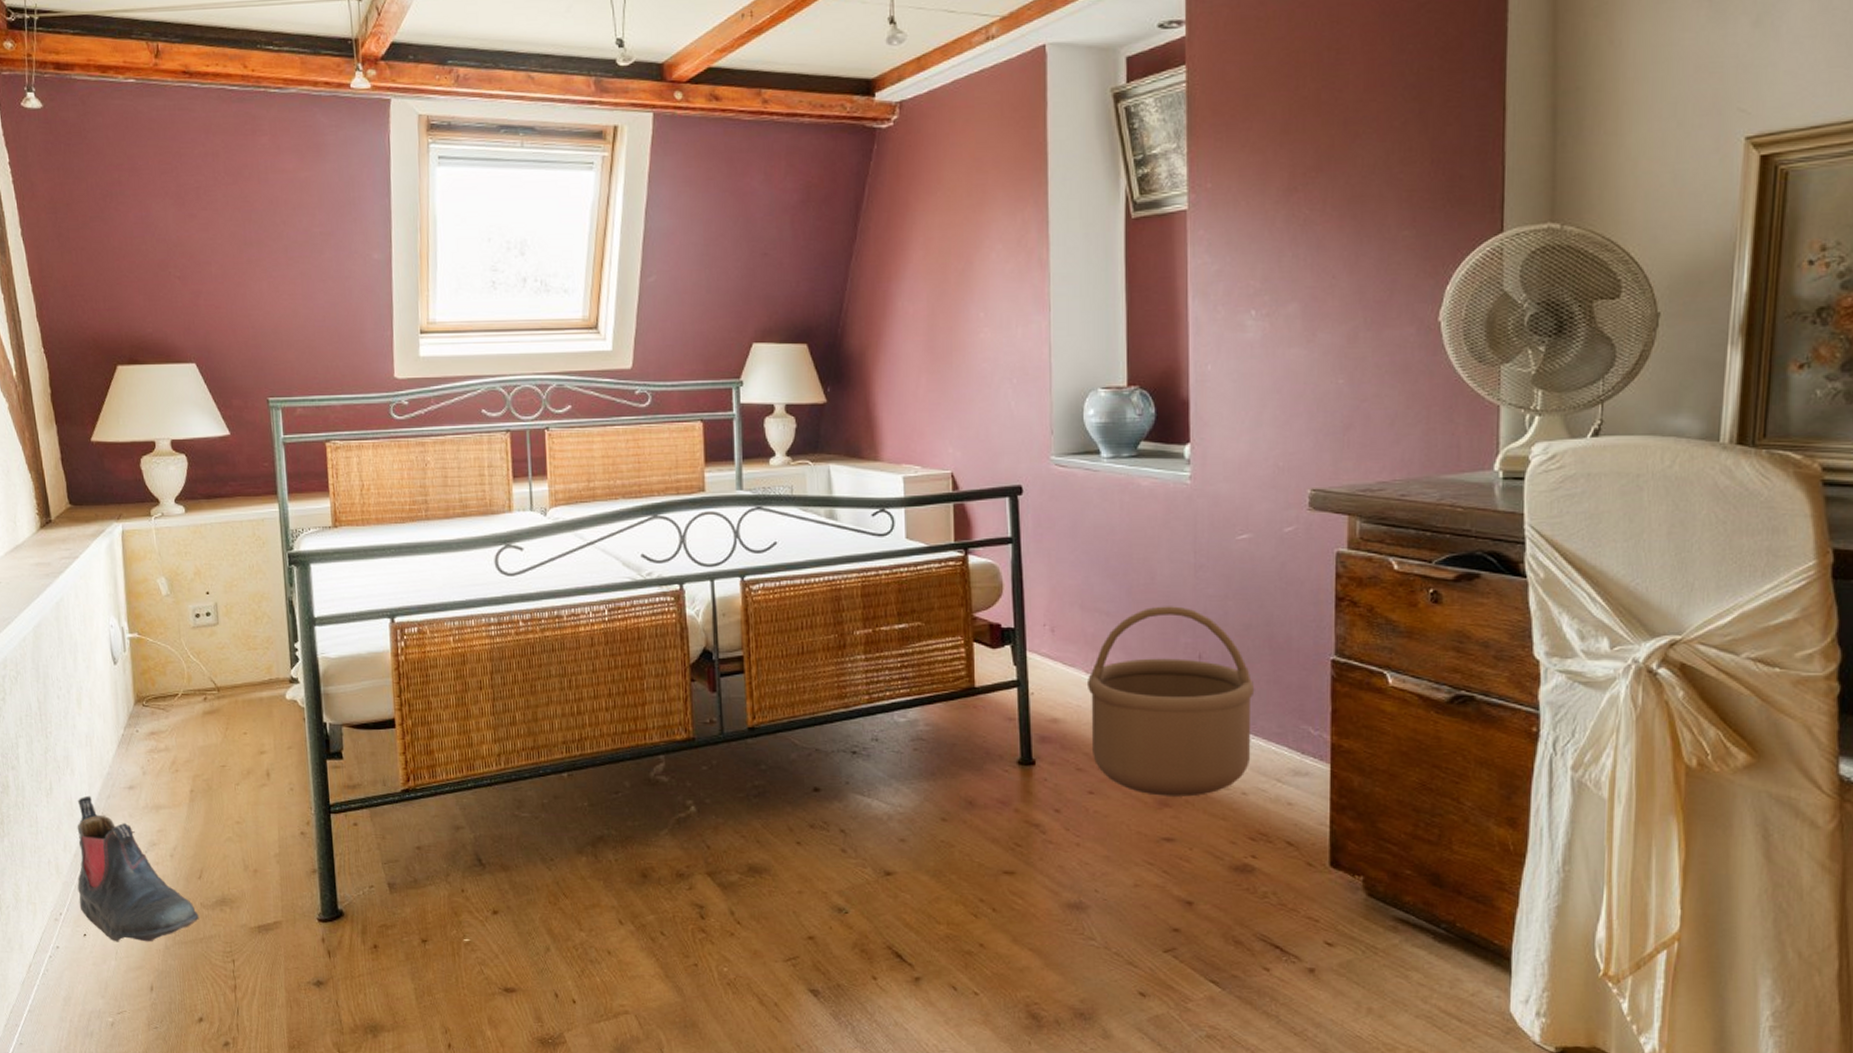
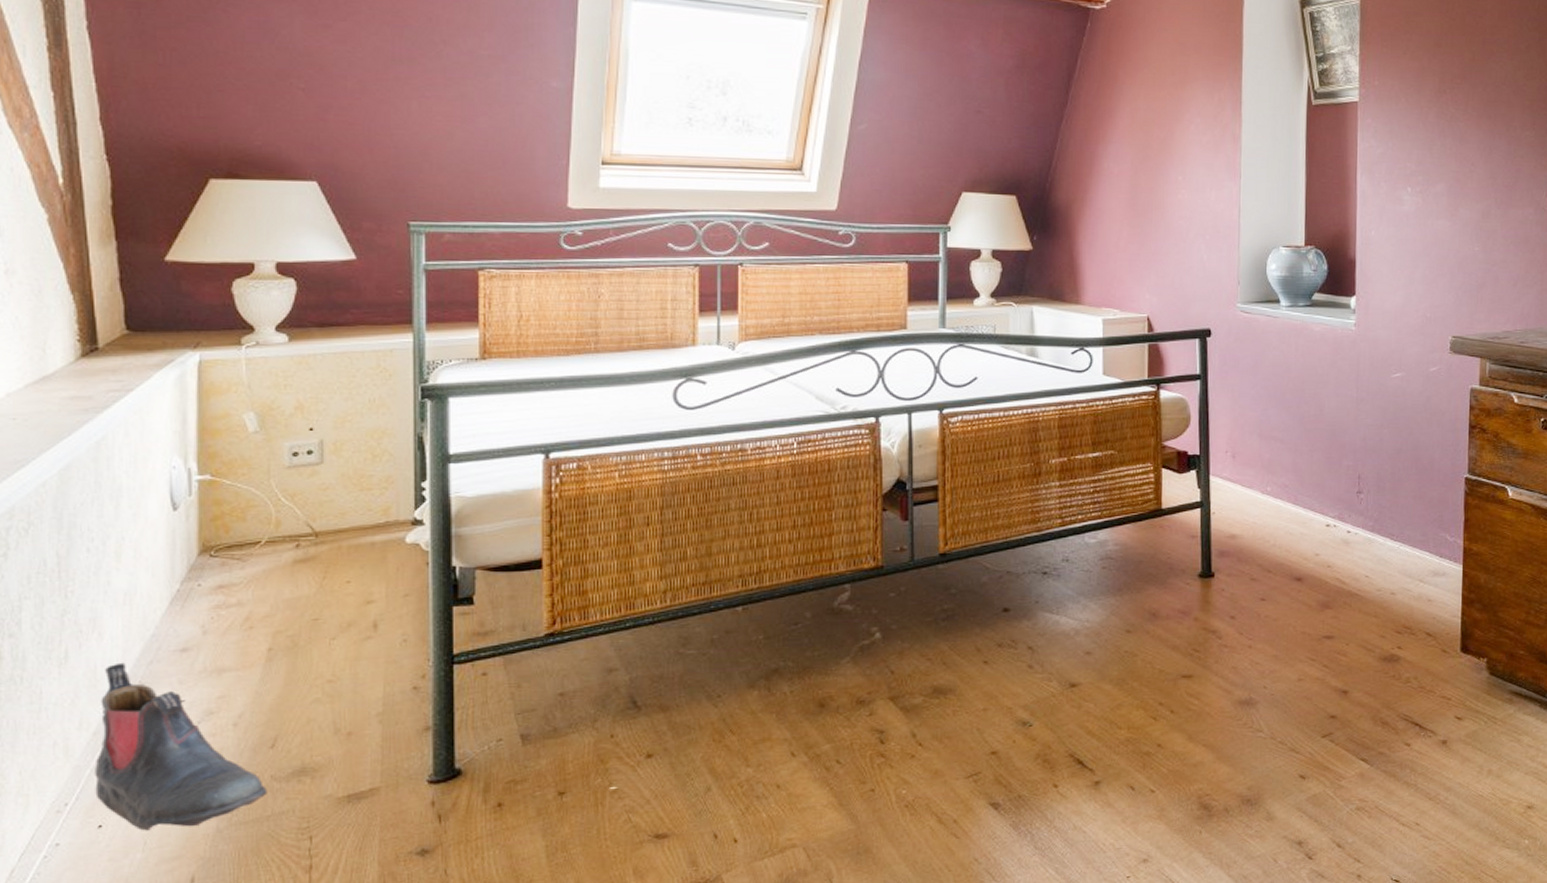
basket: present [1086,606,1255,797] -> none [1262,434,1404,599]

